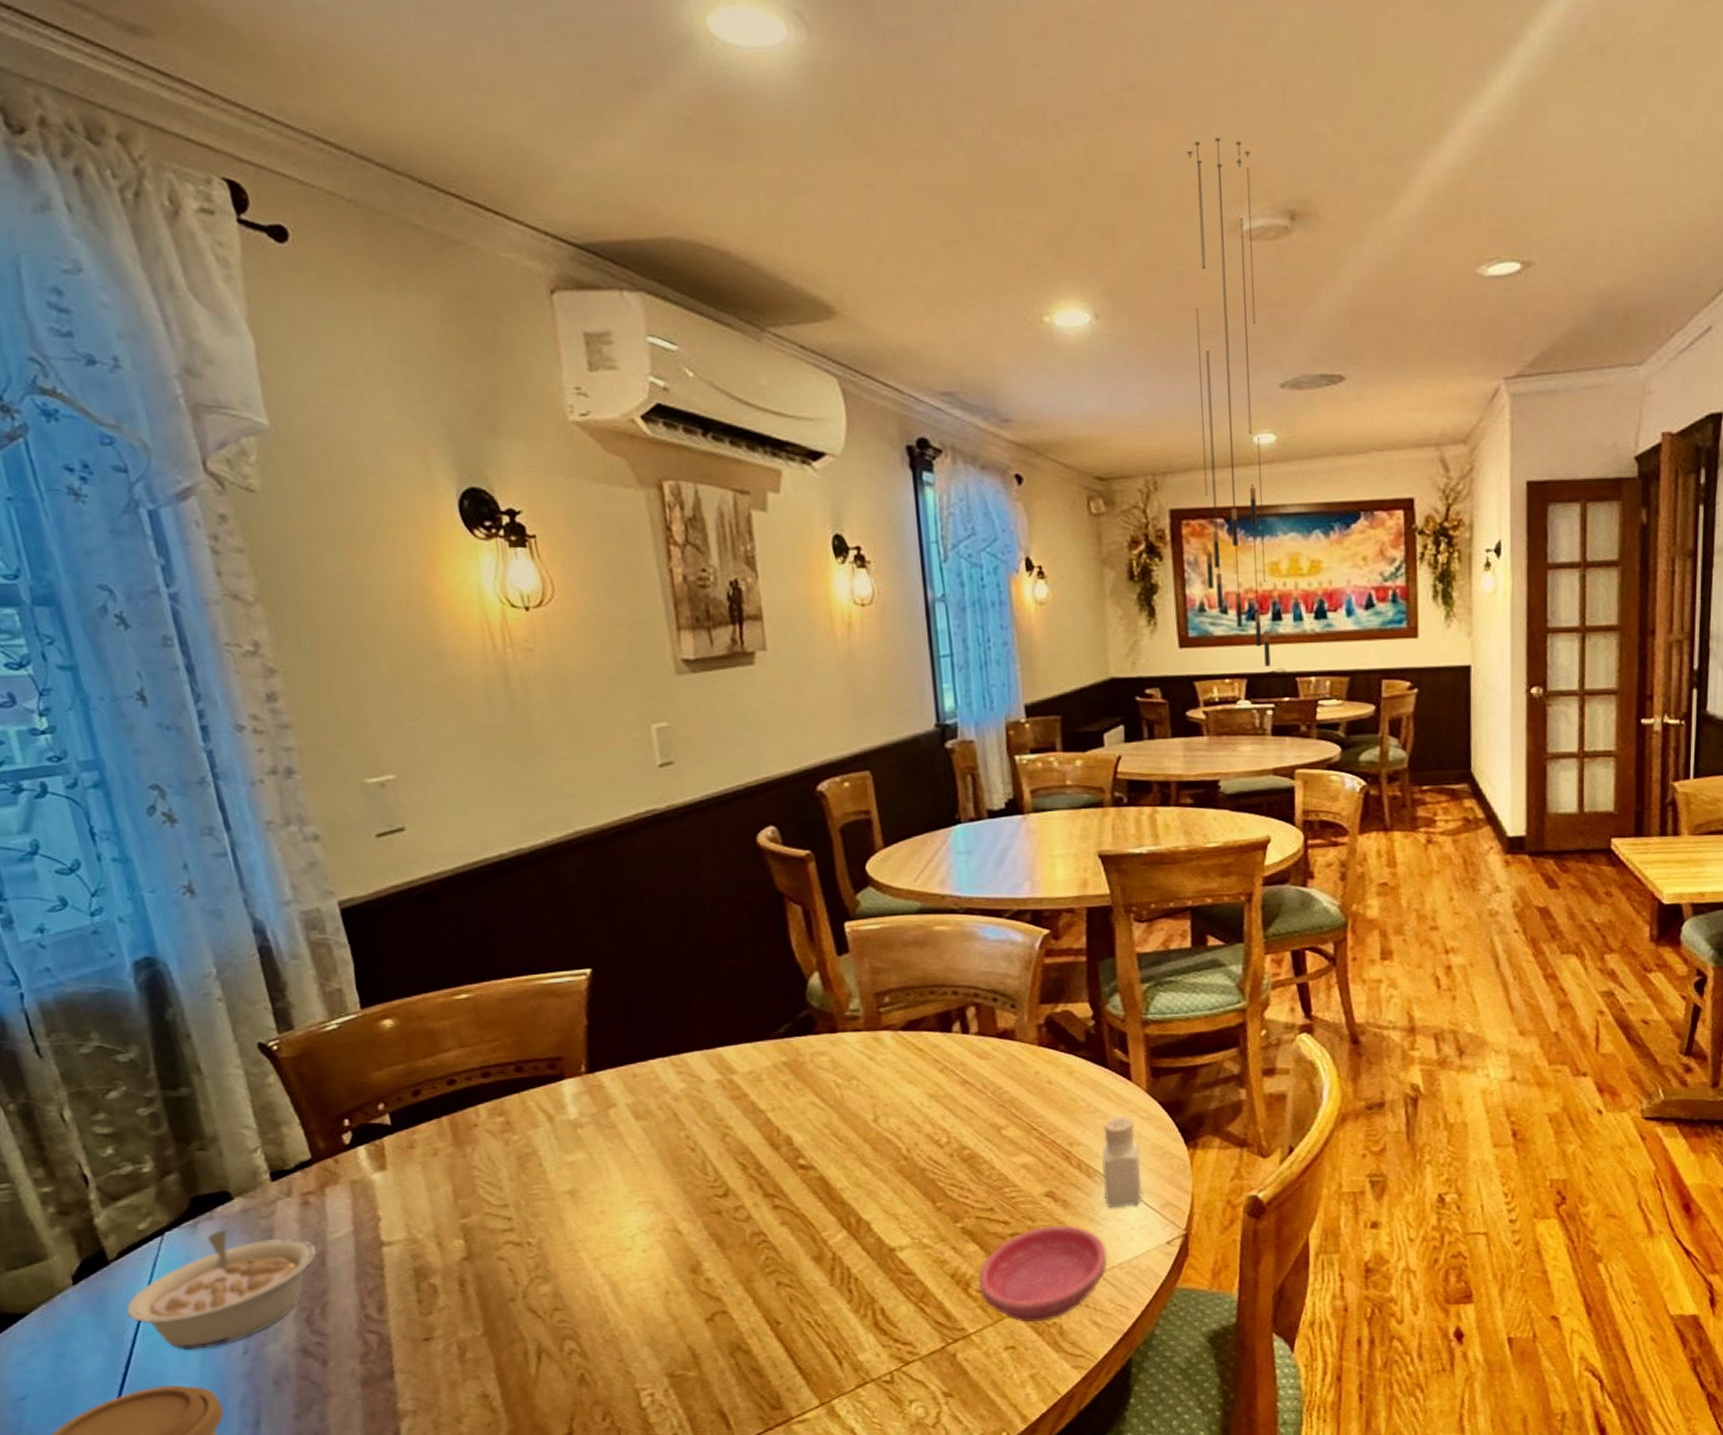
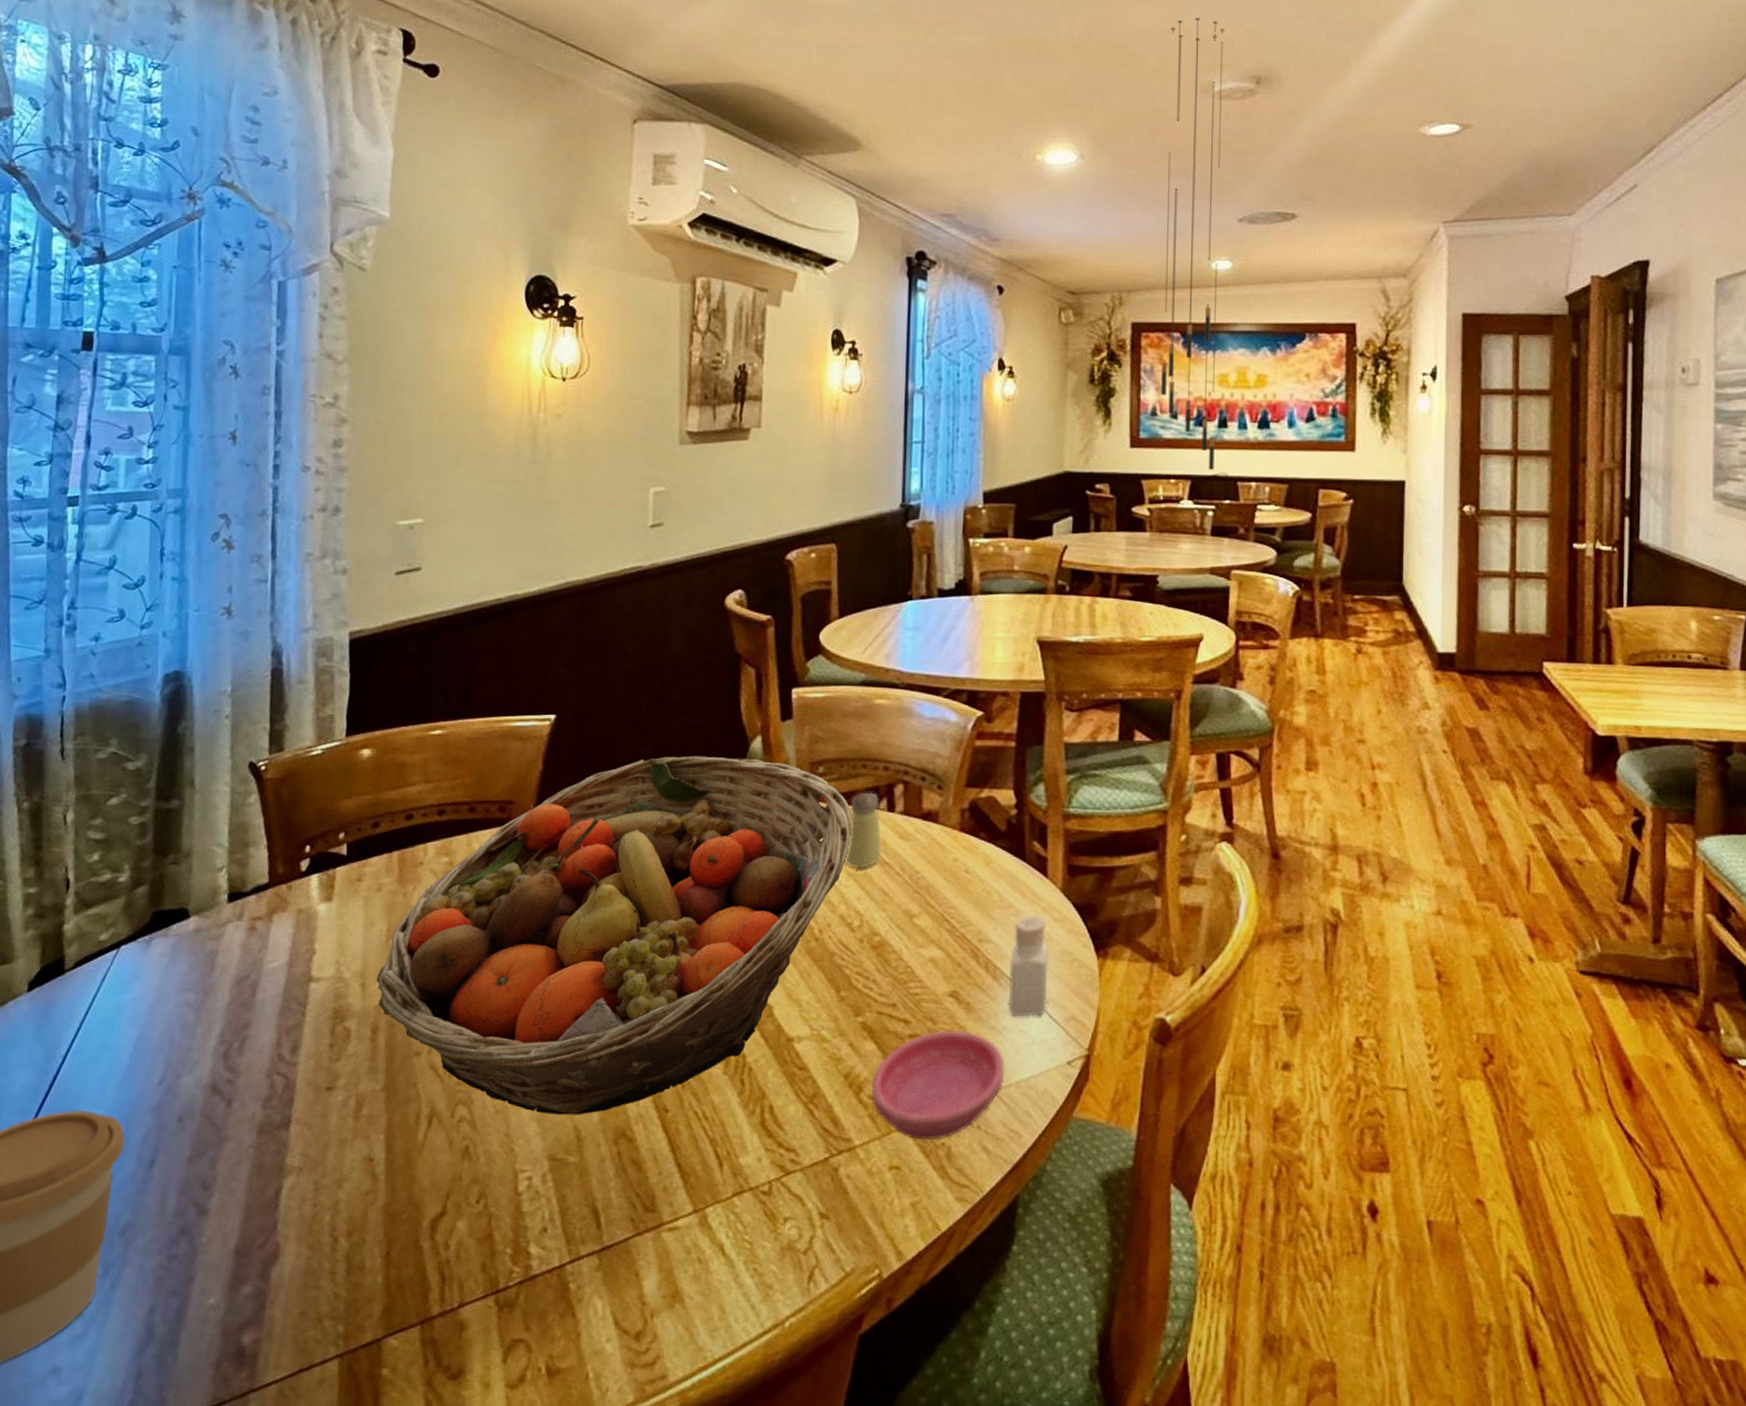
legume: present [127,1230,317,1351] -> none [66,949,251,1075]
fruit basket: none [452,994,928,1339] -> present [377,755,853,1115]
saltshaker: none [922,1017,961,1089] -> present [845,792,882,868]

